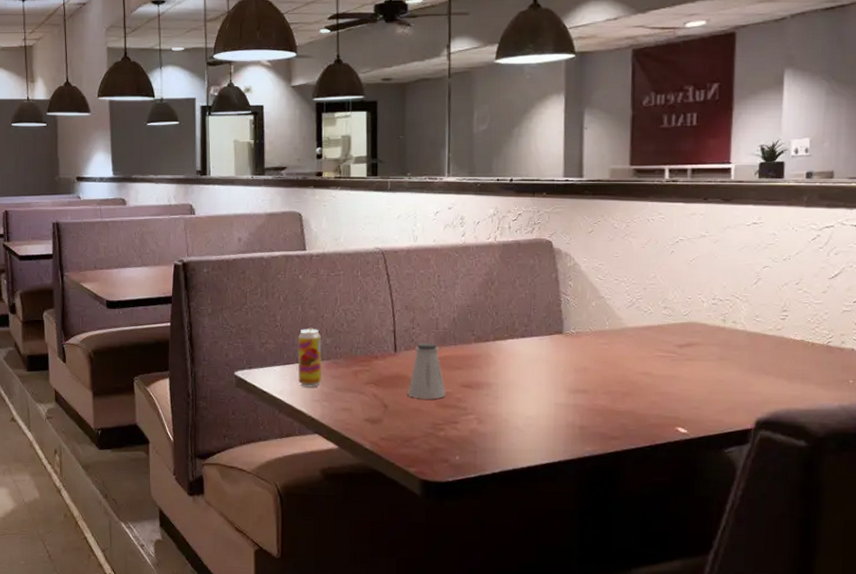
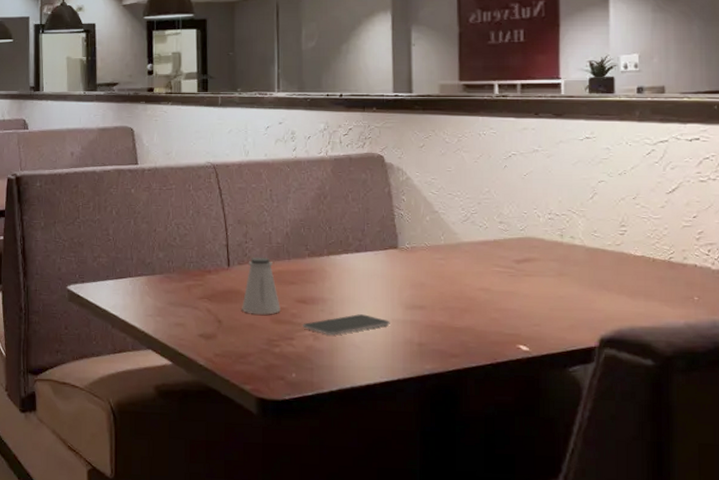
beverage can: present [298,327,322,387] -> none [130,241,155,302]
smartphone: none [466,398,553,419] -> present [302,314,390,336]

